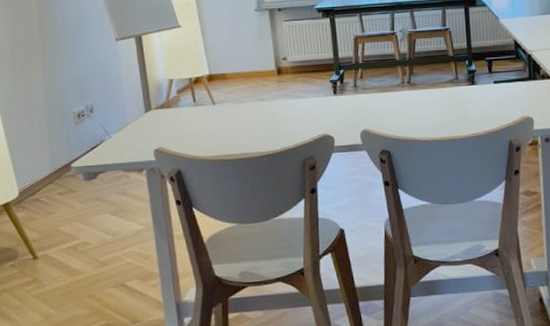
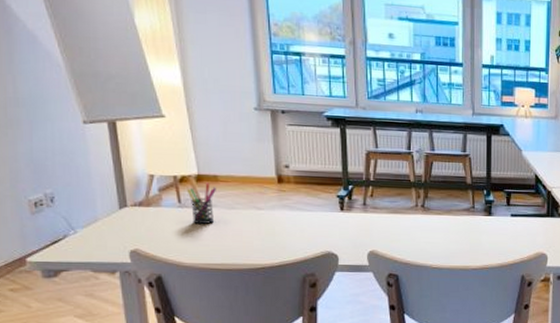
pen holder: none [200,81,225,119] -> present [187,183,216,224]

